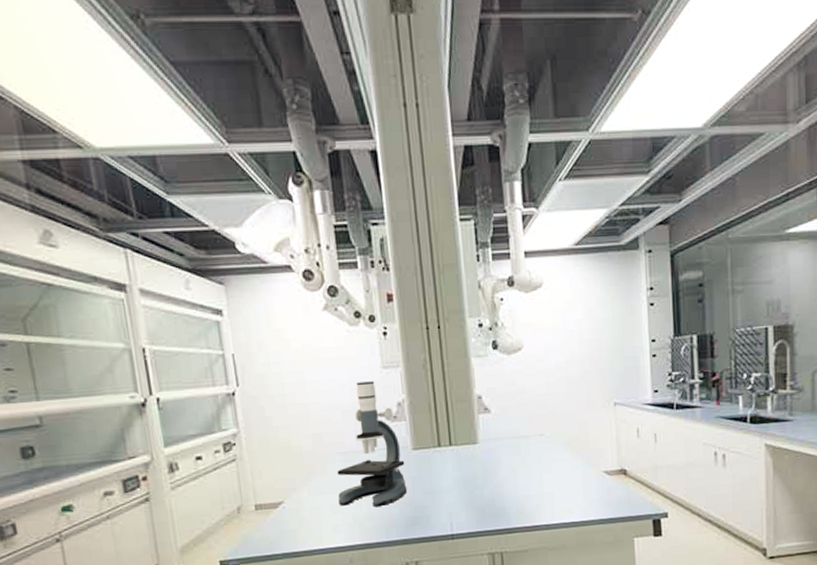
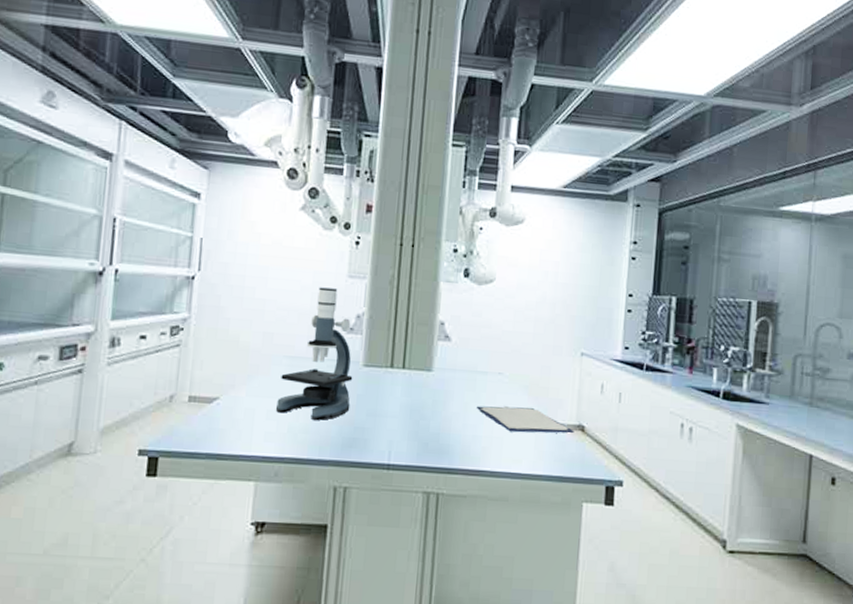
notepad: none [525,461,618,487] -> present [477,405,574,434]

